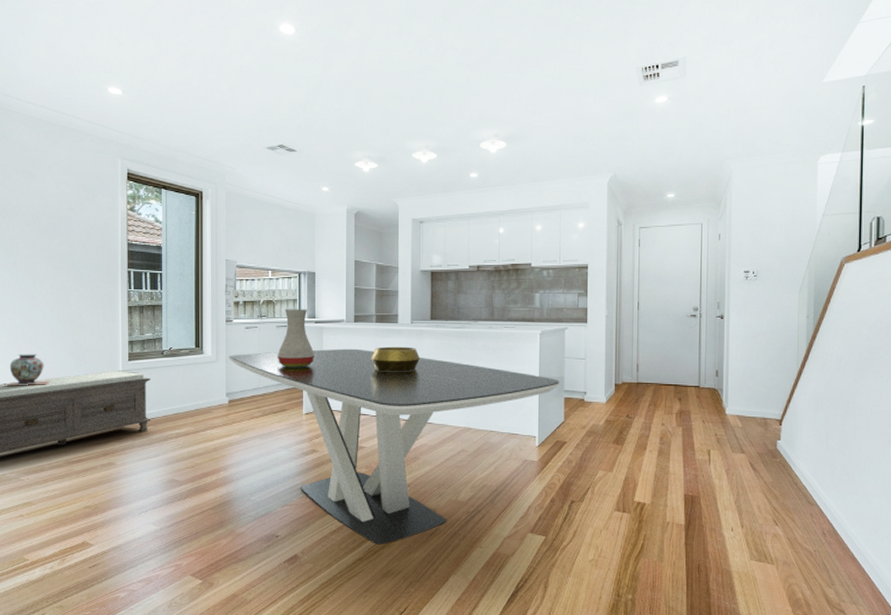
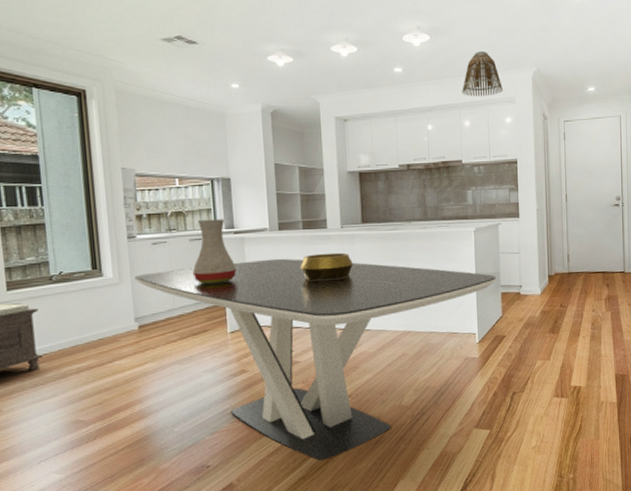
lamp shade: none [535,158,577,202] -> present [462,52,503,97]

